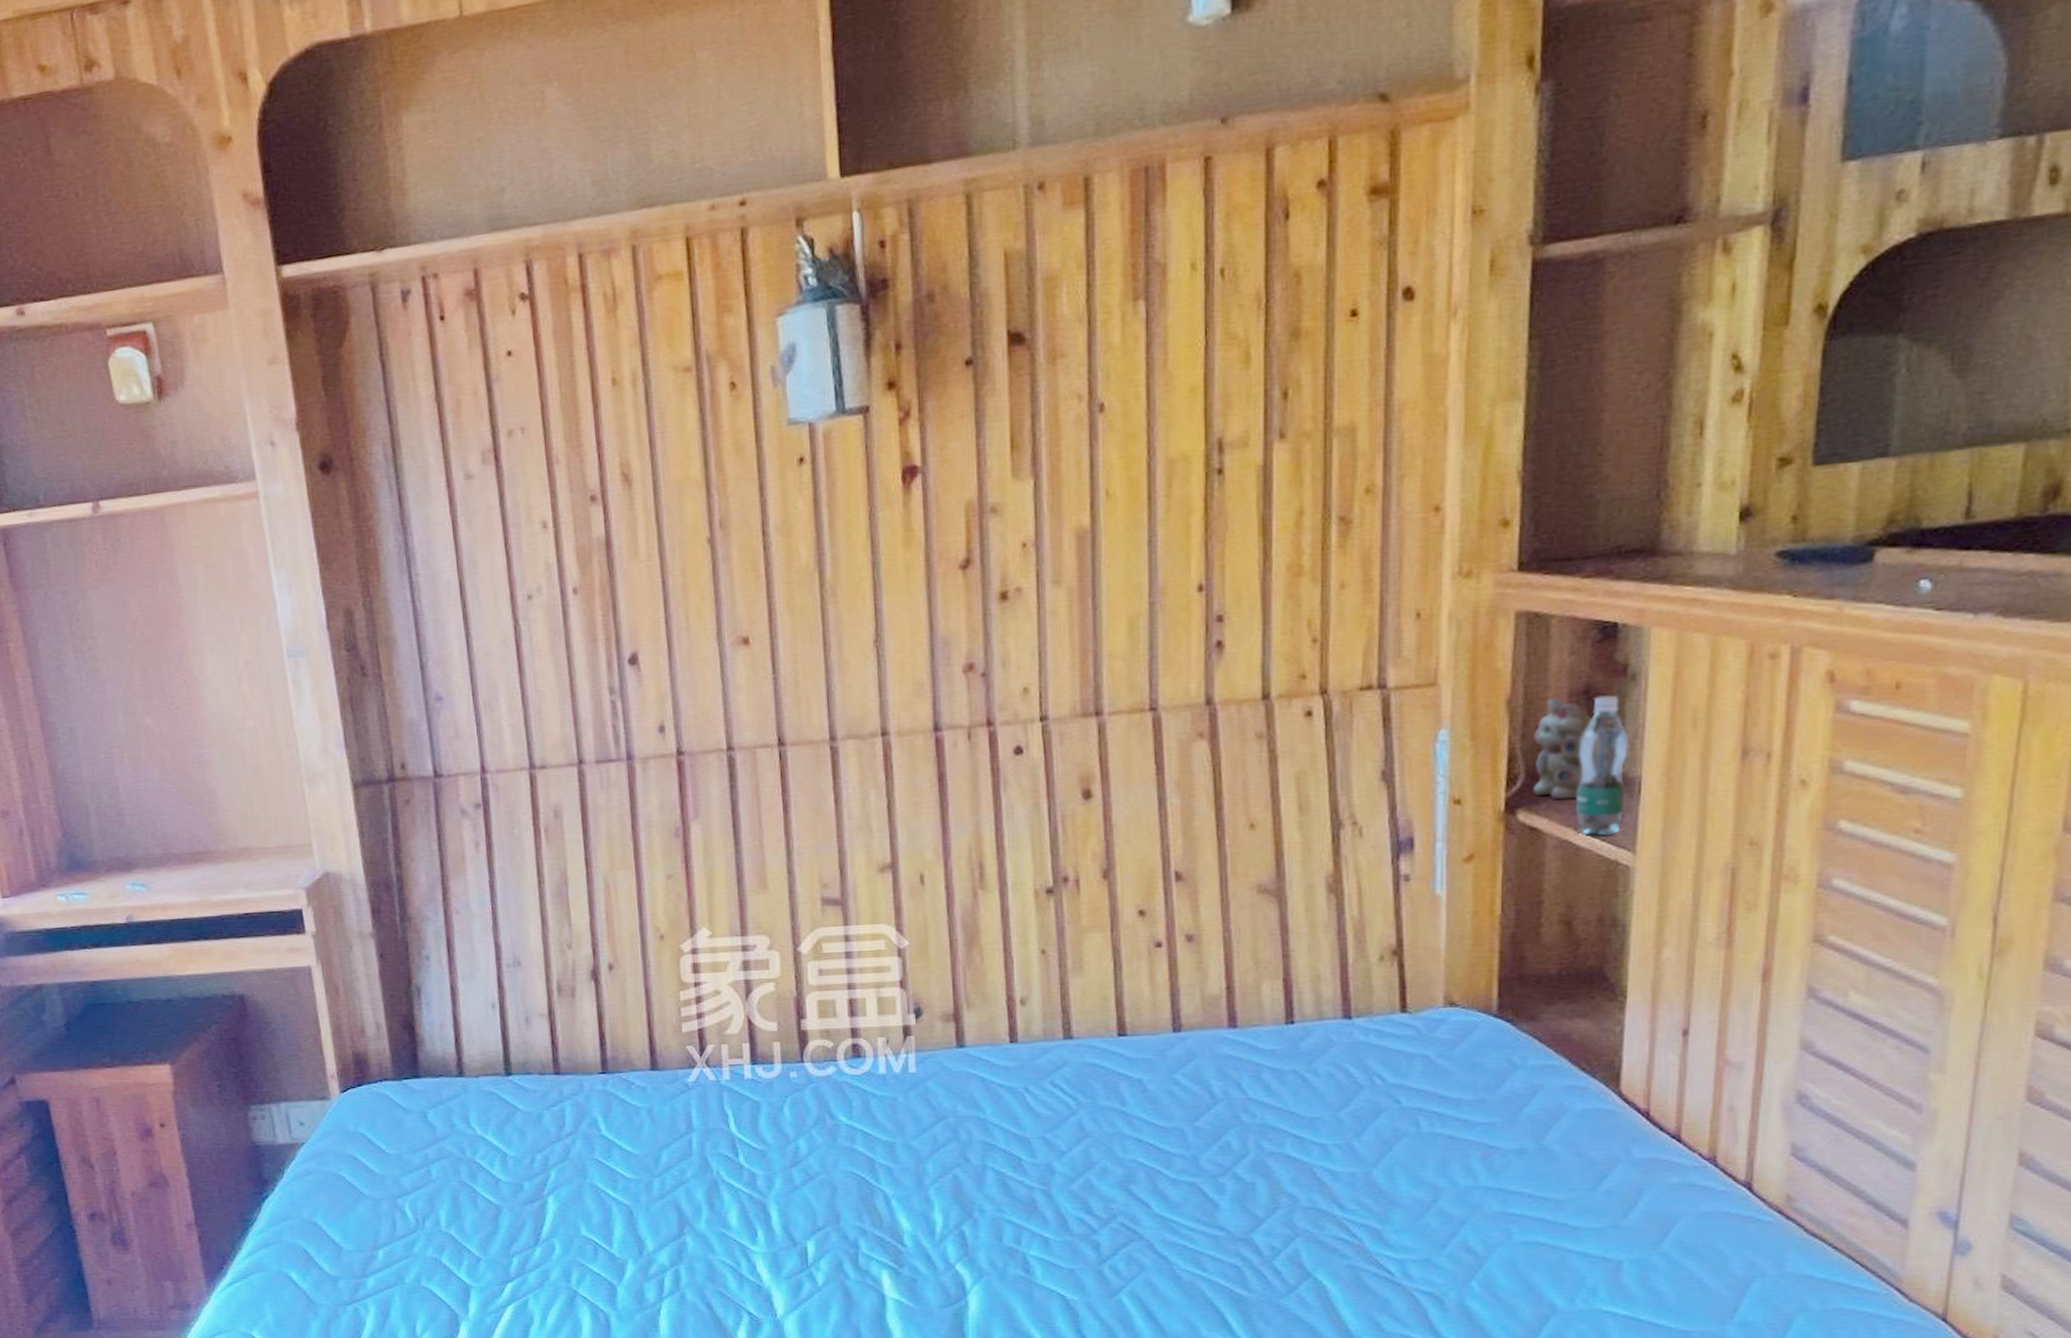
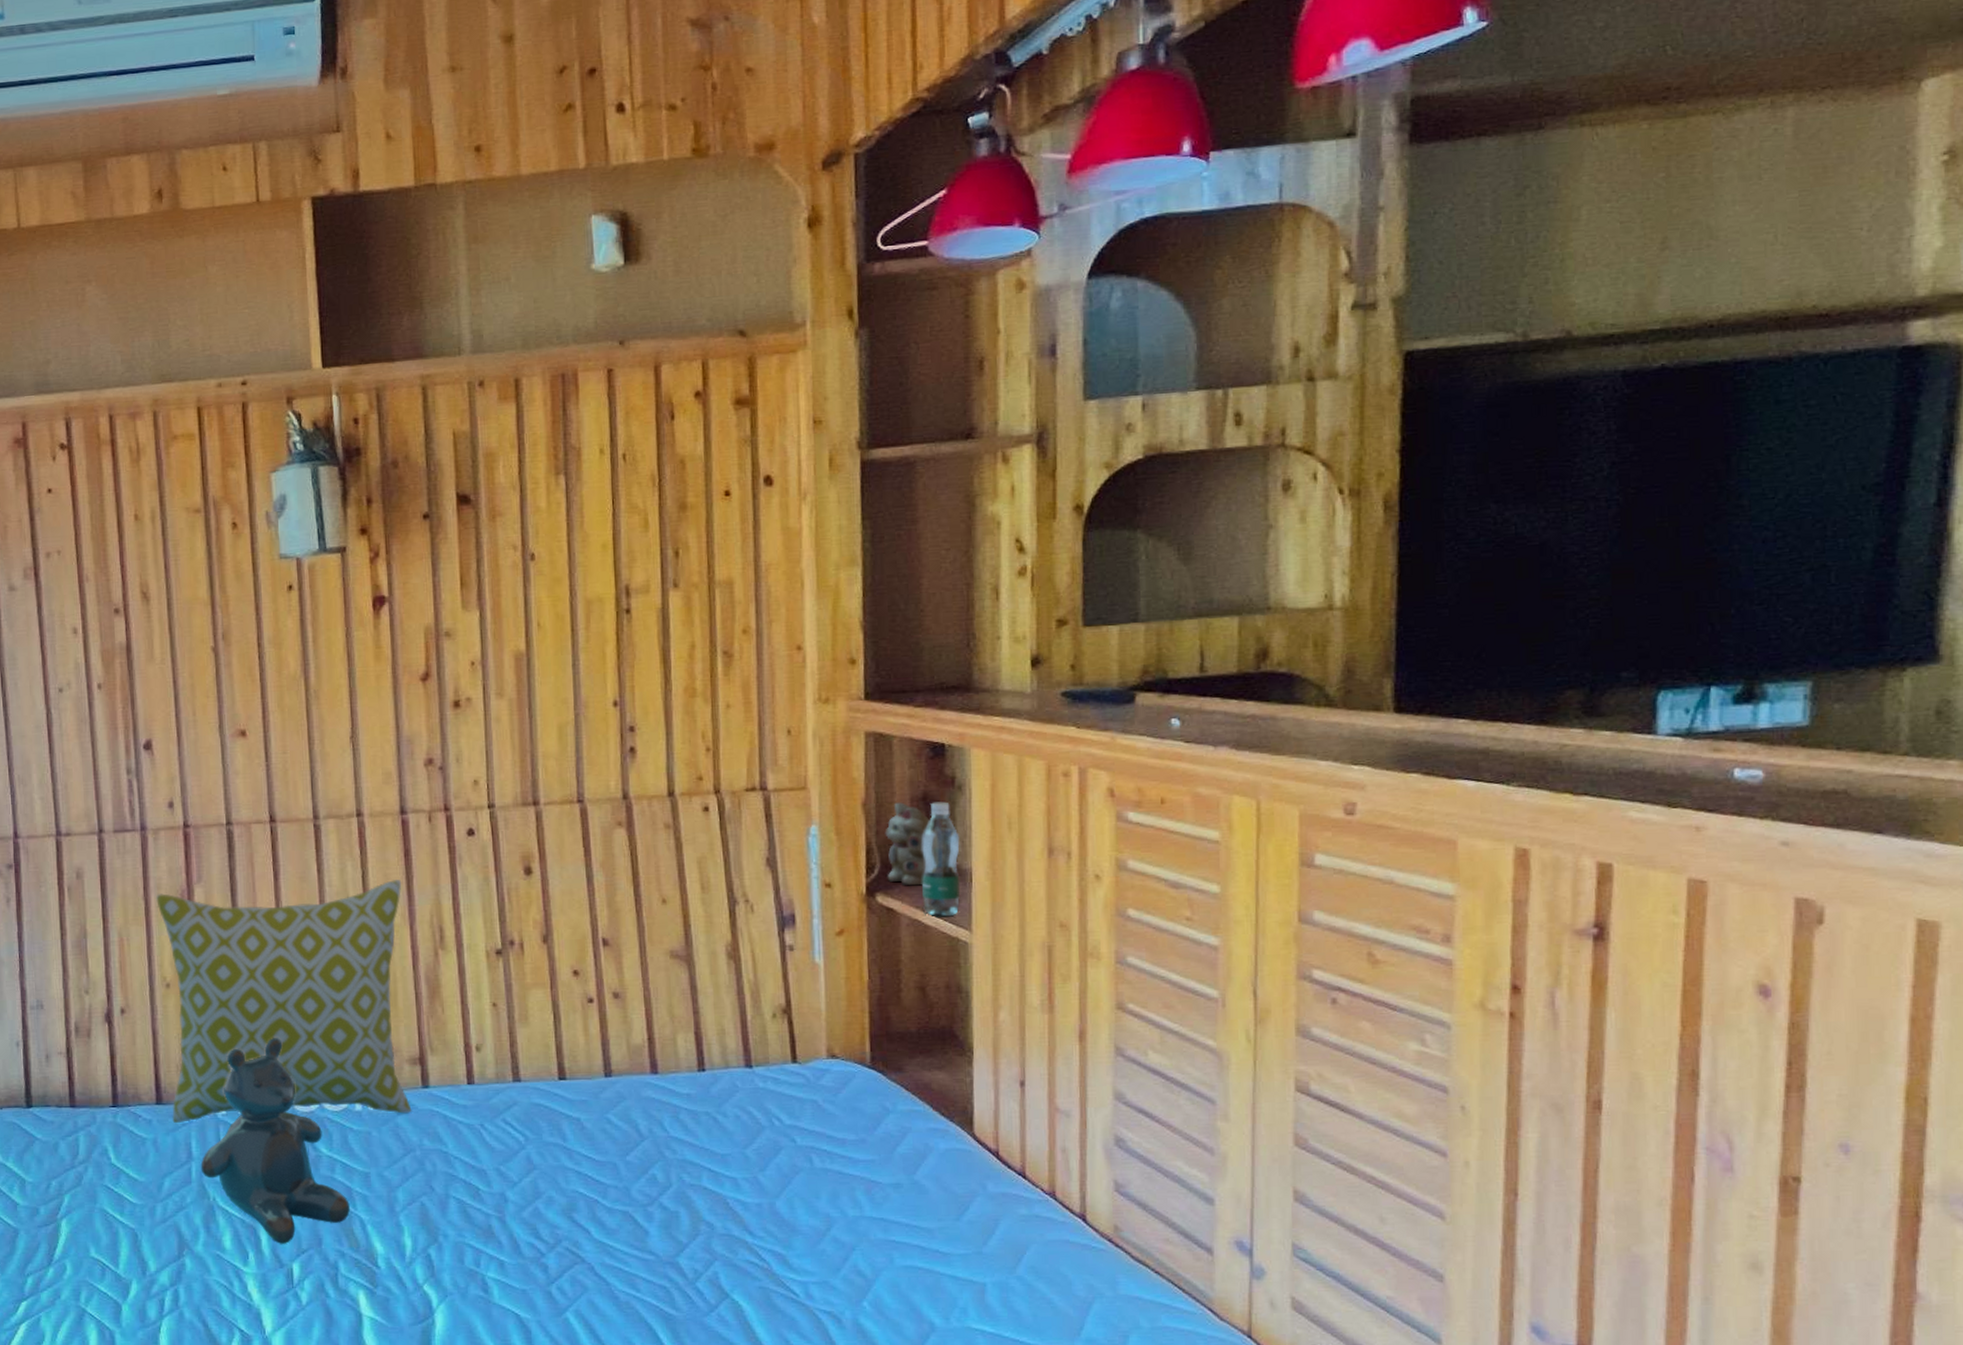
pillow: none [645,809,944,1091] -> present [155,880,412,1124]
stuffed animal: none [702,993,872,1221] -> present [200,1037,350,1244]

